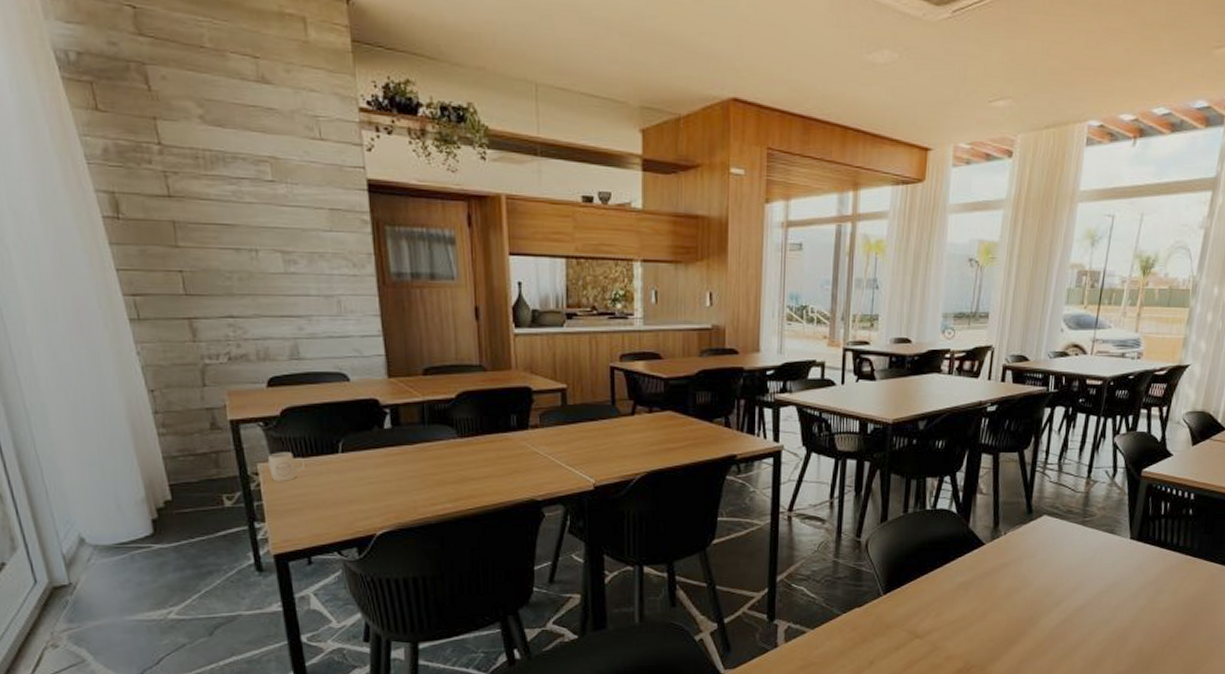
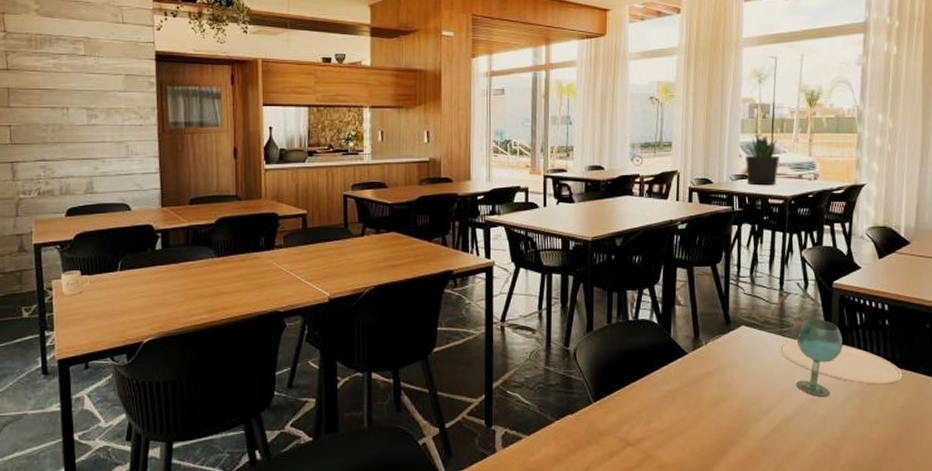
planter: none [1066,303,1105,365] -> present [745,131,780,186]
plate: none [1079,530,1199,575] -> present [779,340,903,385]
wine glass: none [1092,507,1145,588] -> present [796,318,843,398]

